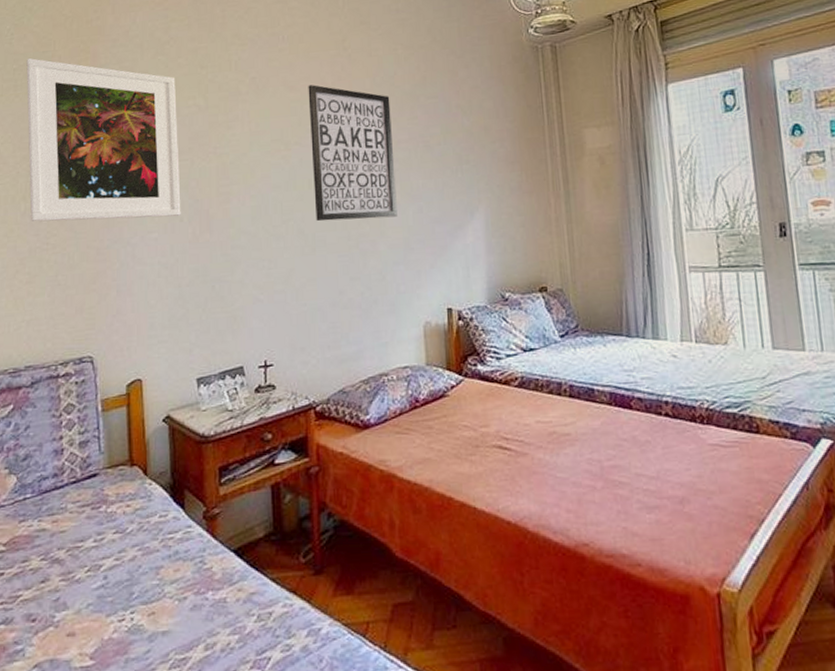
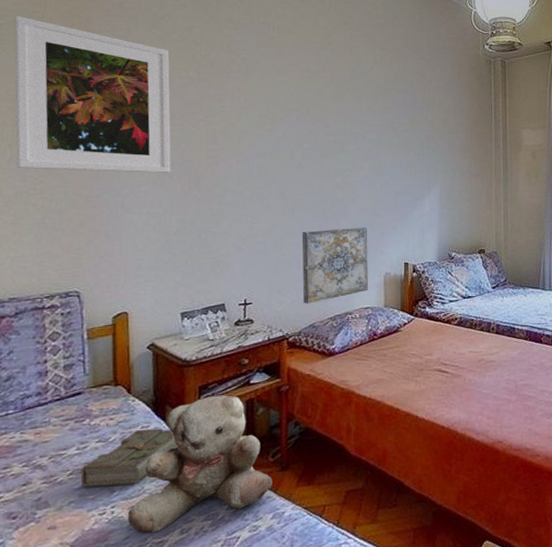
diary: none [98,518,198,587] -> present [80,428,178,487]
teddy bear: none [149,478,305,648] -> present [128,395,272,534]
wall art: present [308,85,397,222] -> none [294,71,367,187]
wall art: none [325,266,405,364] -> present [302,227,368,304]

